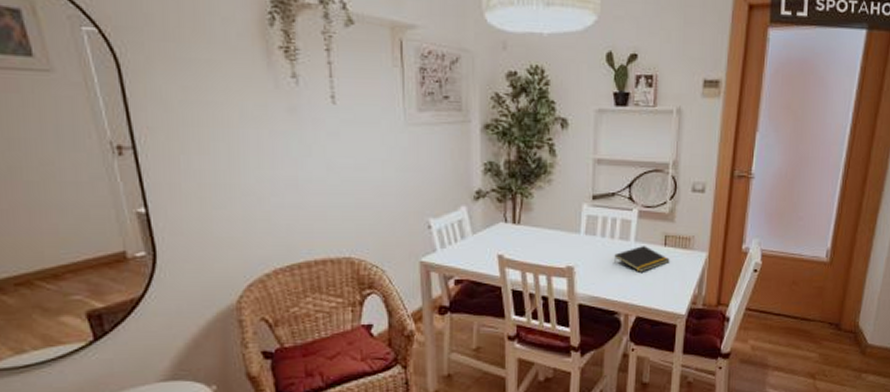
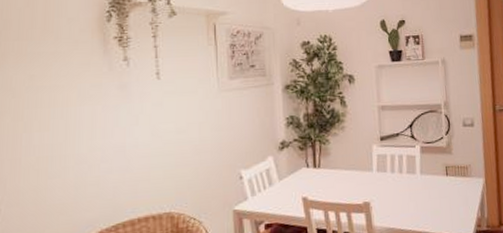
notepad: present [614,246,670,272] -> none [404,177,453,202]

